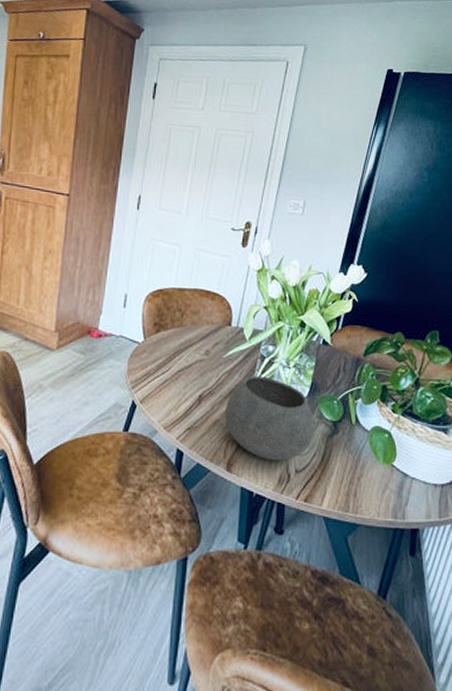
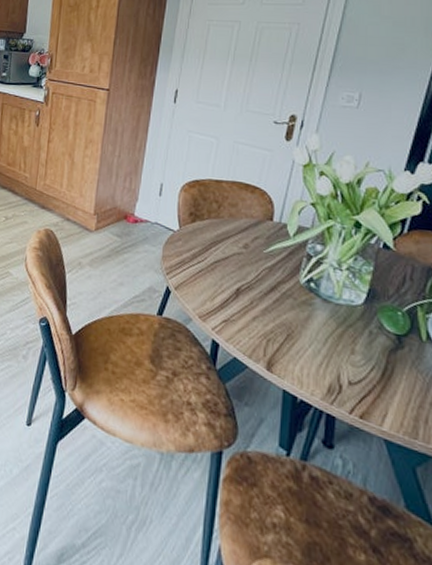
bowl: present [224,375,314,461] -> none [264,274,372,370]

